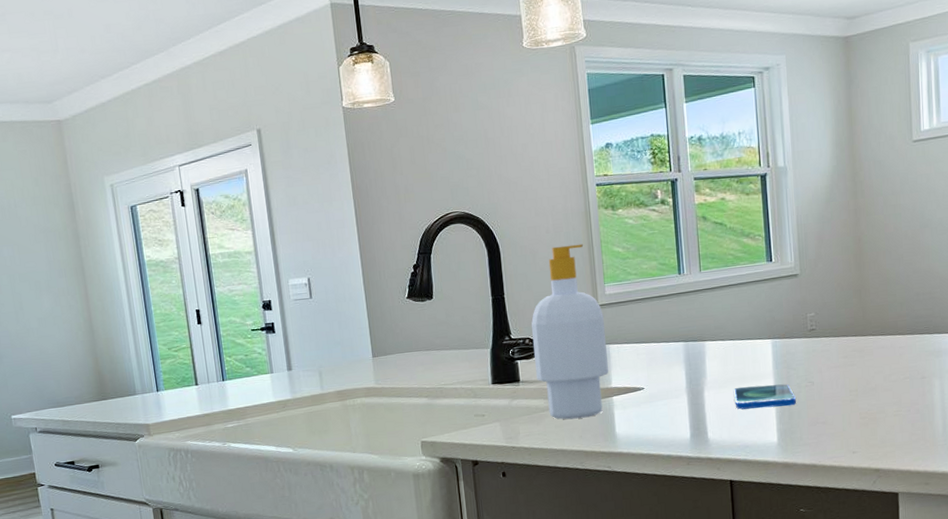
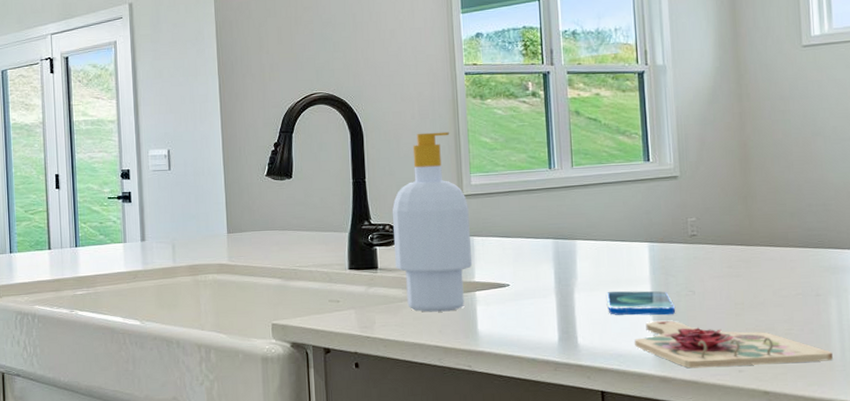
cutting board: none [760,411,935,453] -> present [635,321,833,369]

